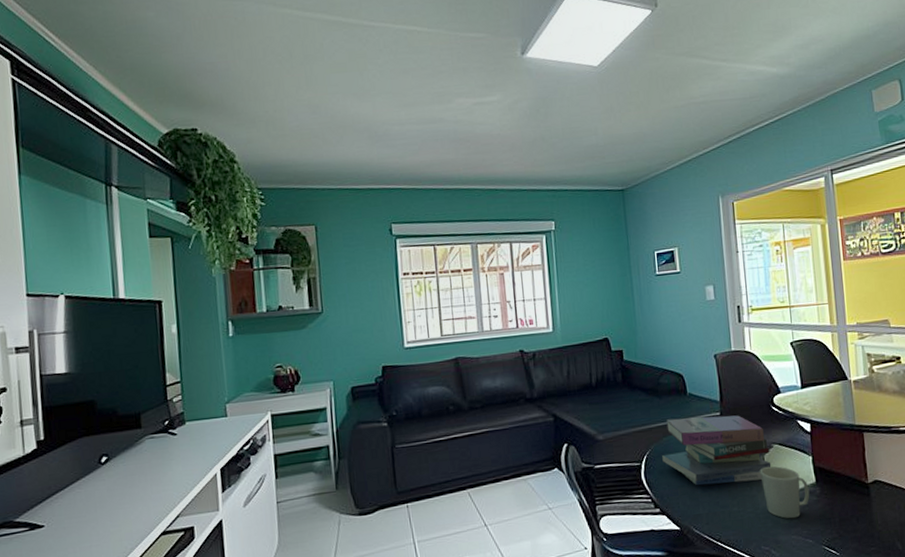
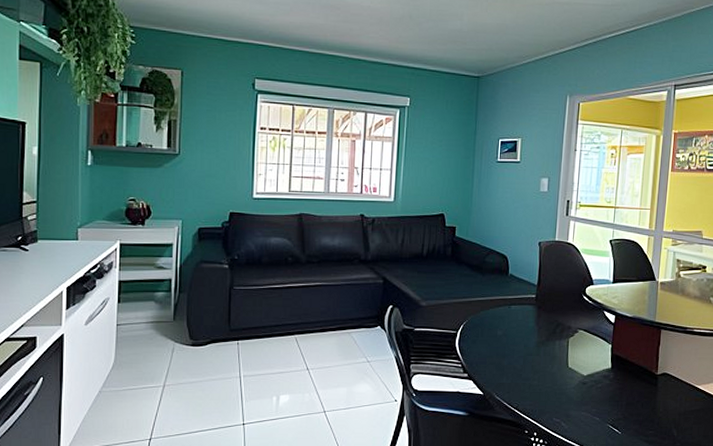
books: present [662,415,772,486] -> none [477,295,574,360]
mug: present [760,466,810,519] -> none [562,348,605,397]

